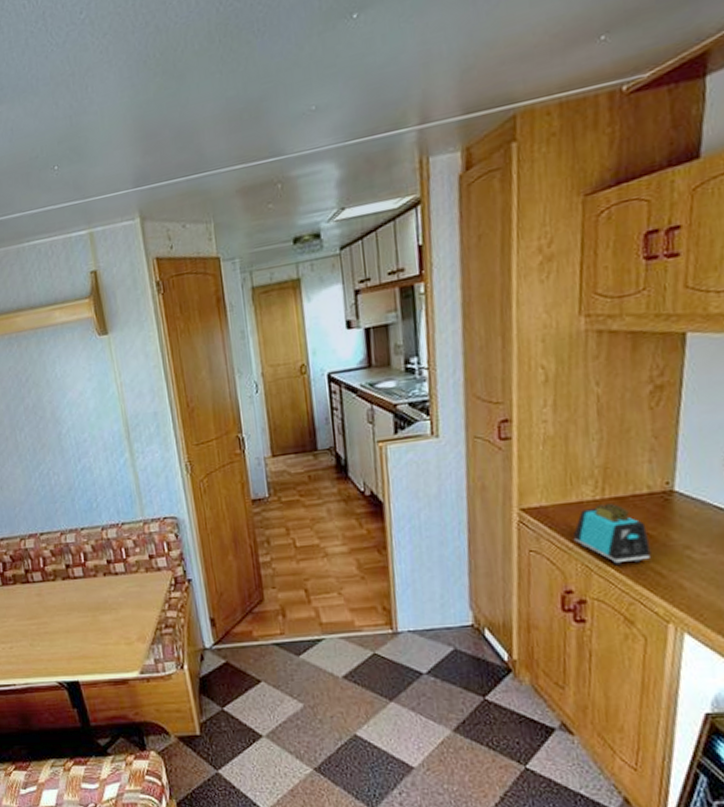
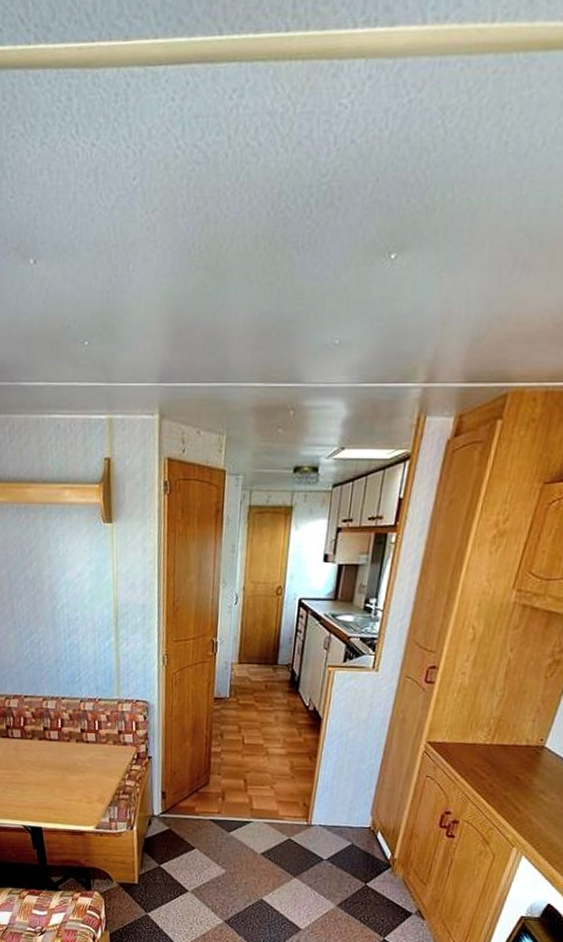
toaster: present [572,503,651,566] -> none [461,748,518,799]

